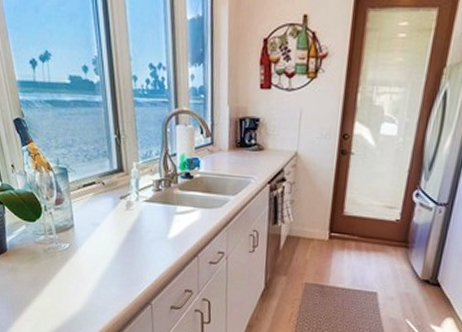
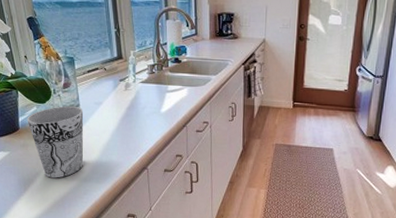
cup: none [15,225,79,309] -> present [27,105,84,178]

